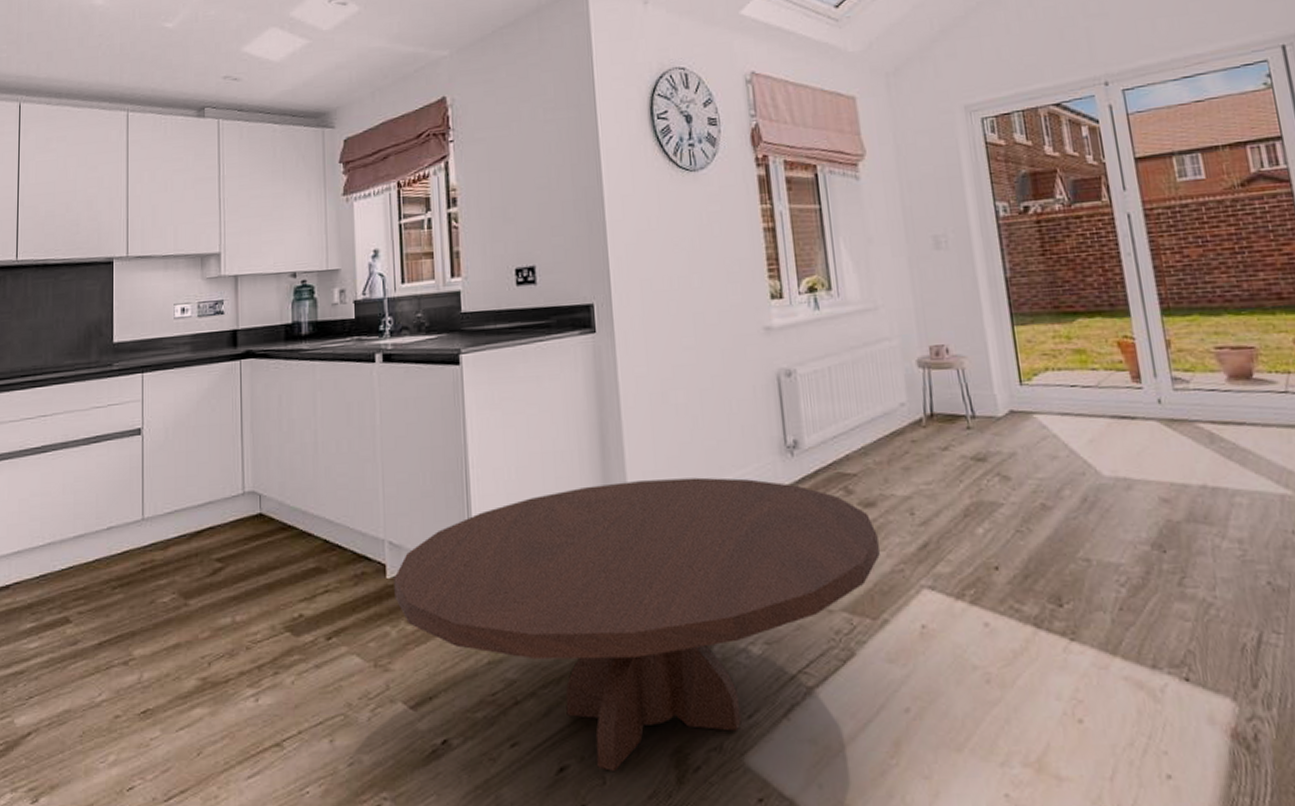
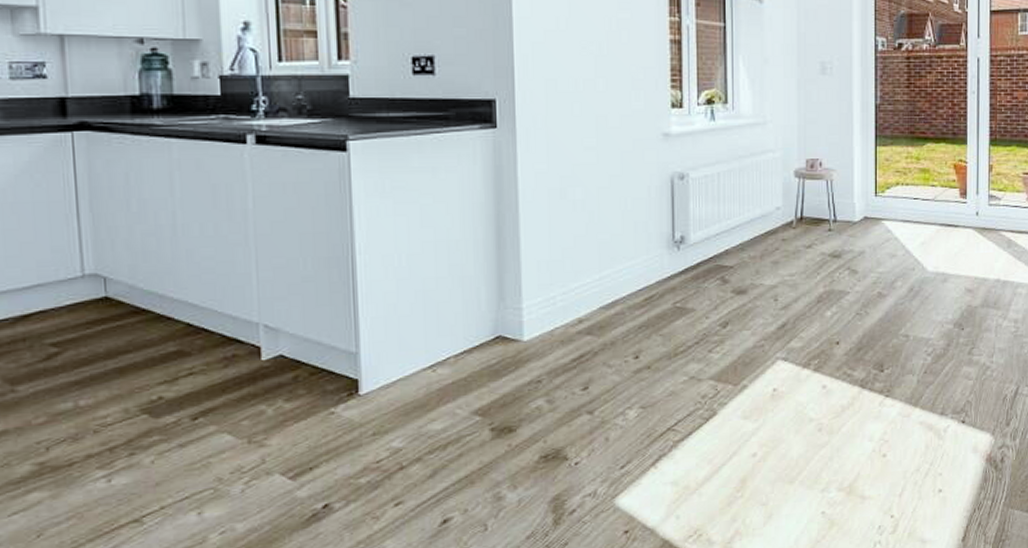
round table: present [394,477,880,773] -> none [270,267,745,520]

